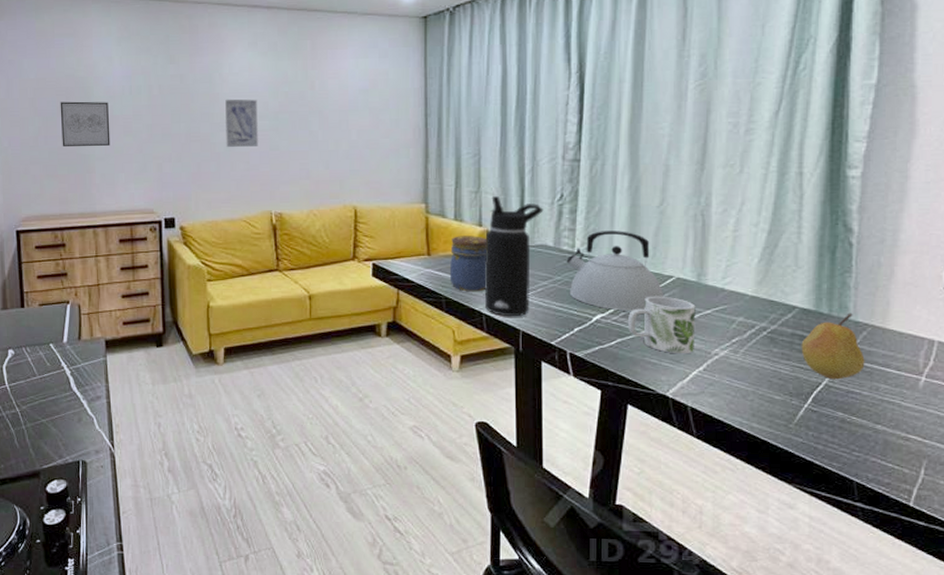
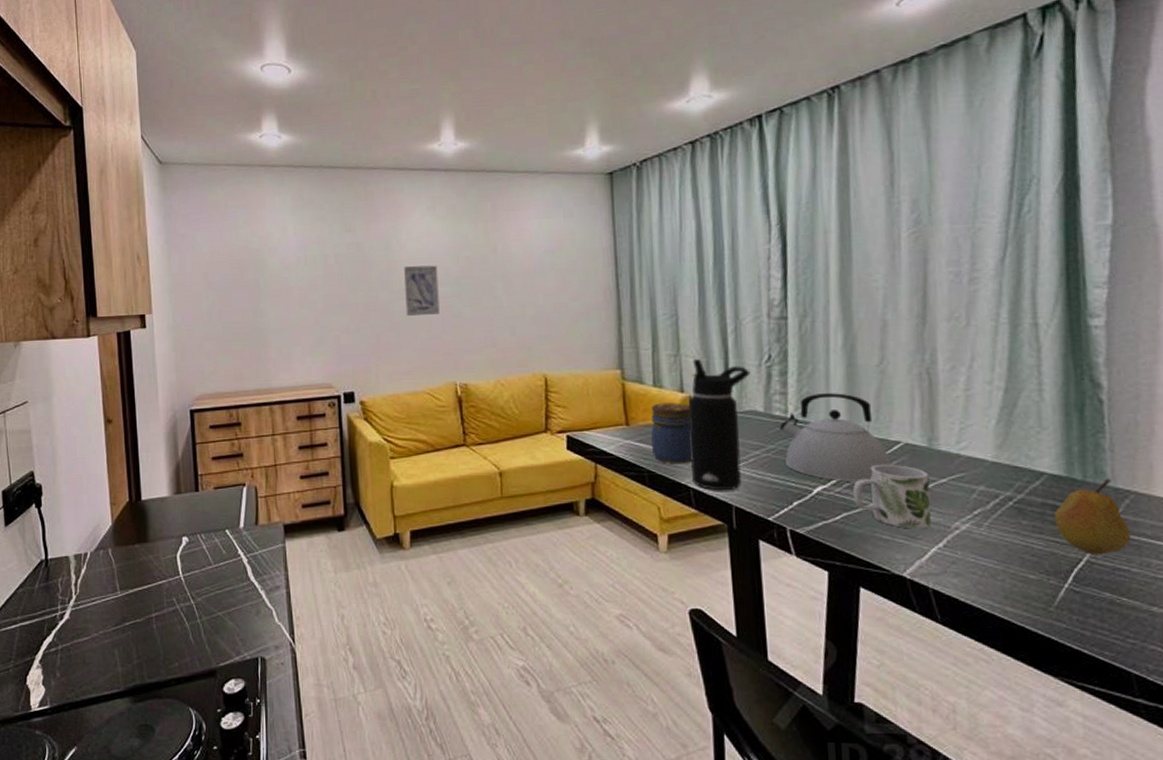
wall art: present [60,101,110,146] -> none [234,273,286,321]

